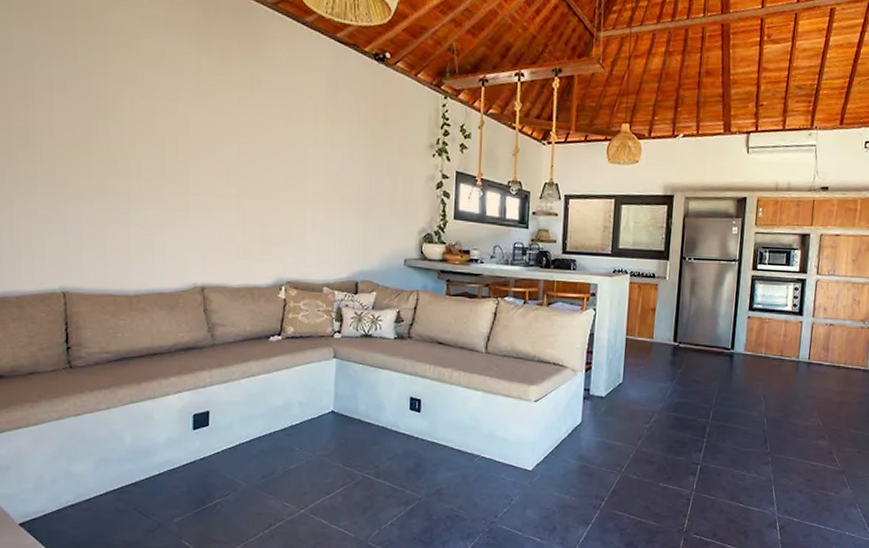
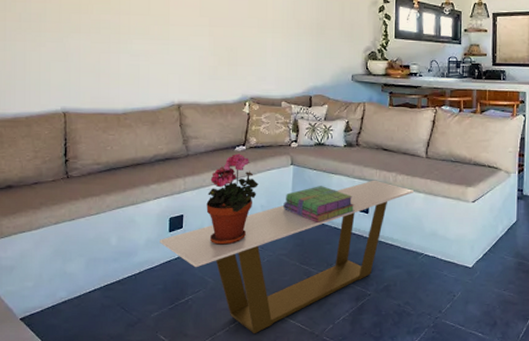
coffee table: none [182,376,471,540] -> present [160,180,414,334]
potted plant: none [236,344,296,445] -> present [206,154,259,245]
stack of books: none [325,381,406,423] -> present [283,186,355,224]

